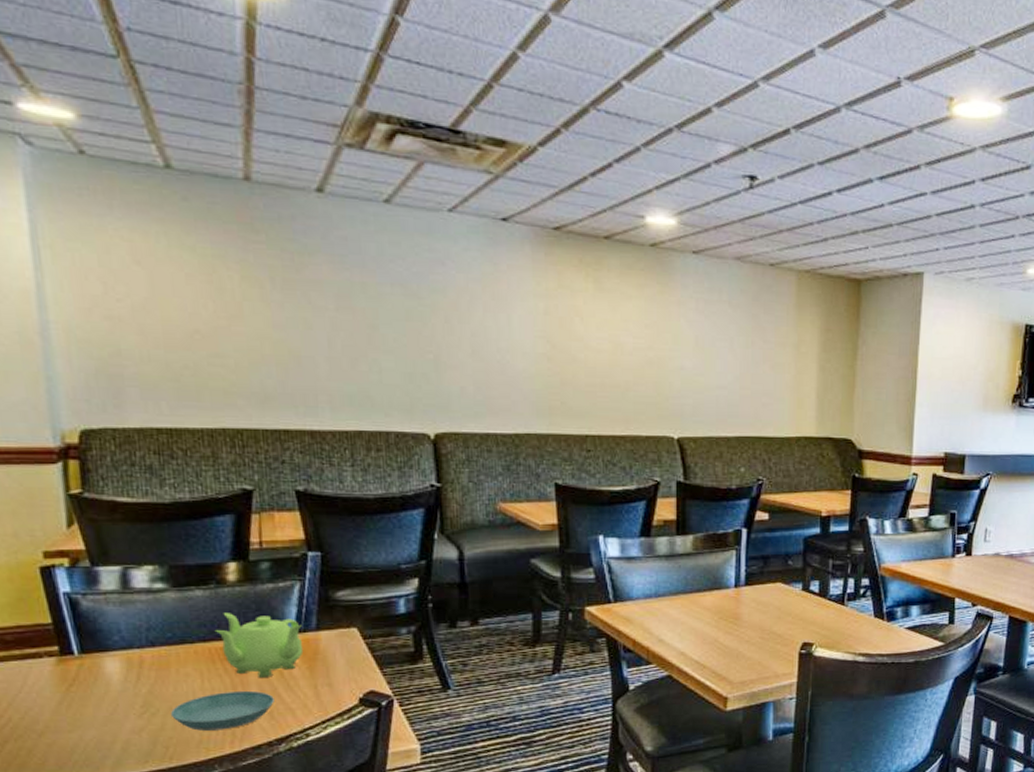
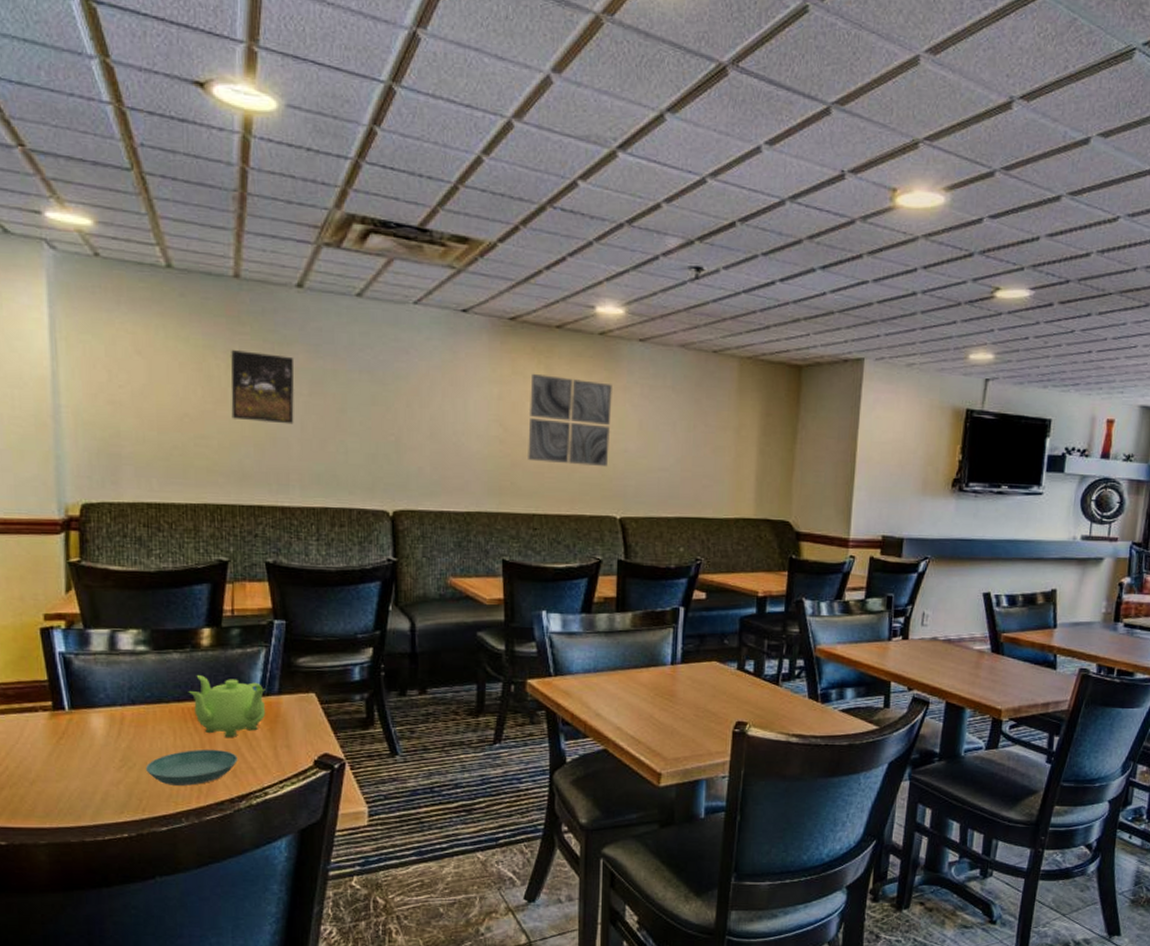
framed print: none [245,260,321,342] -> present [231,350,294,425]
wall art: none [578,286,666,384] -> present [528,373,612,466]

